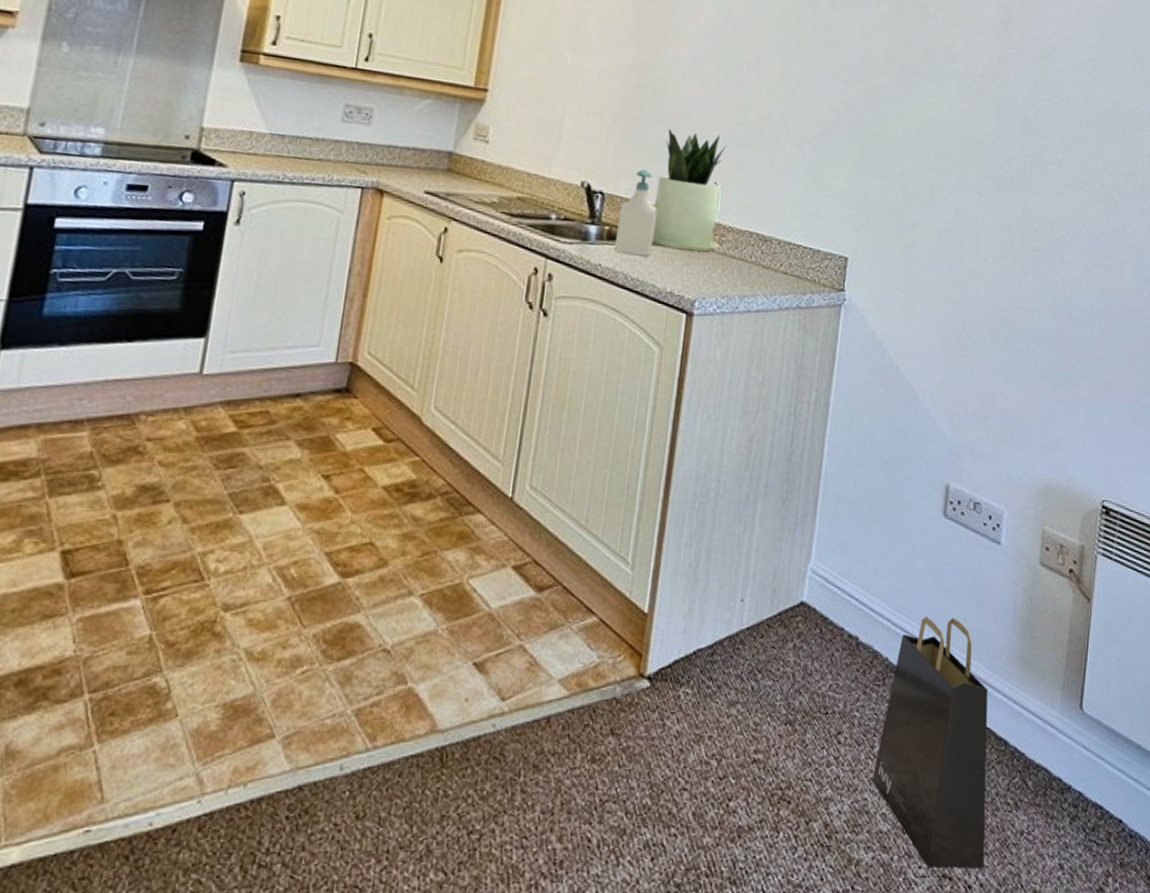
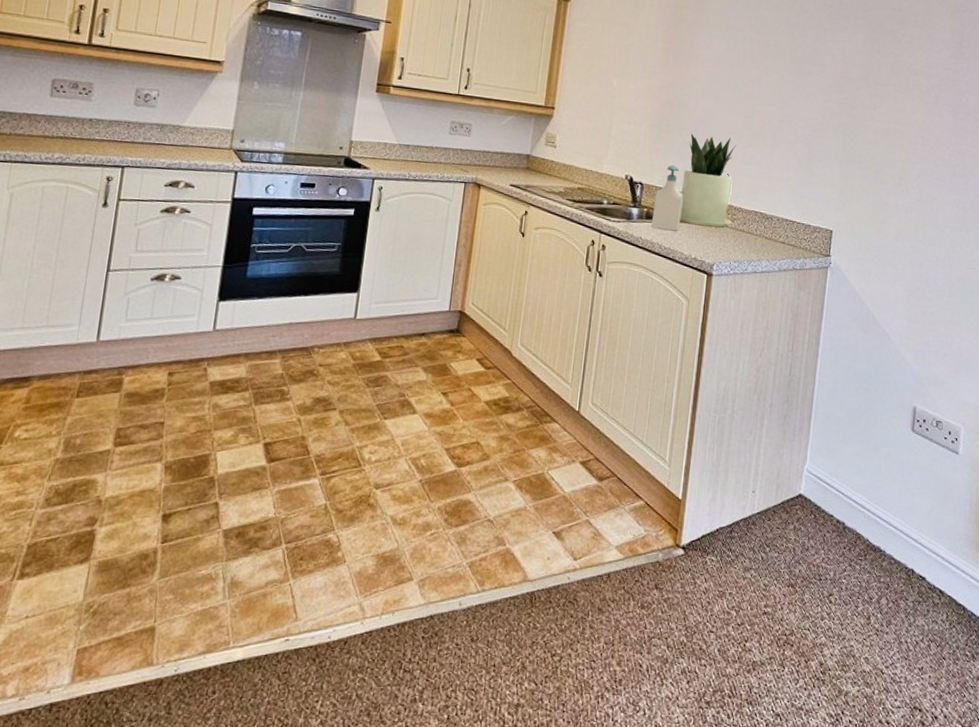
shopping bag: present [872,616,988,869] -> none [857,508,950,704]

